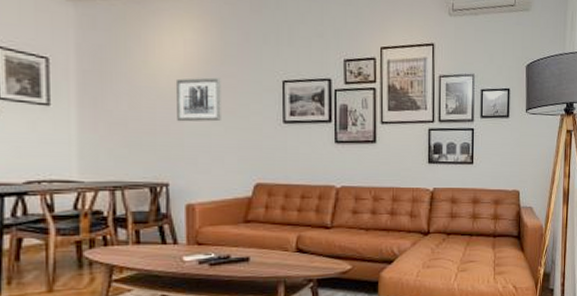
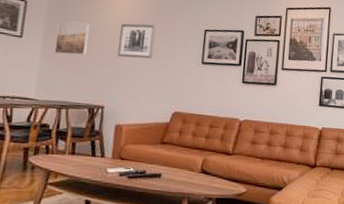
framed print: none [94,81,137,123] -> present [54,22,90,56]

